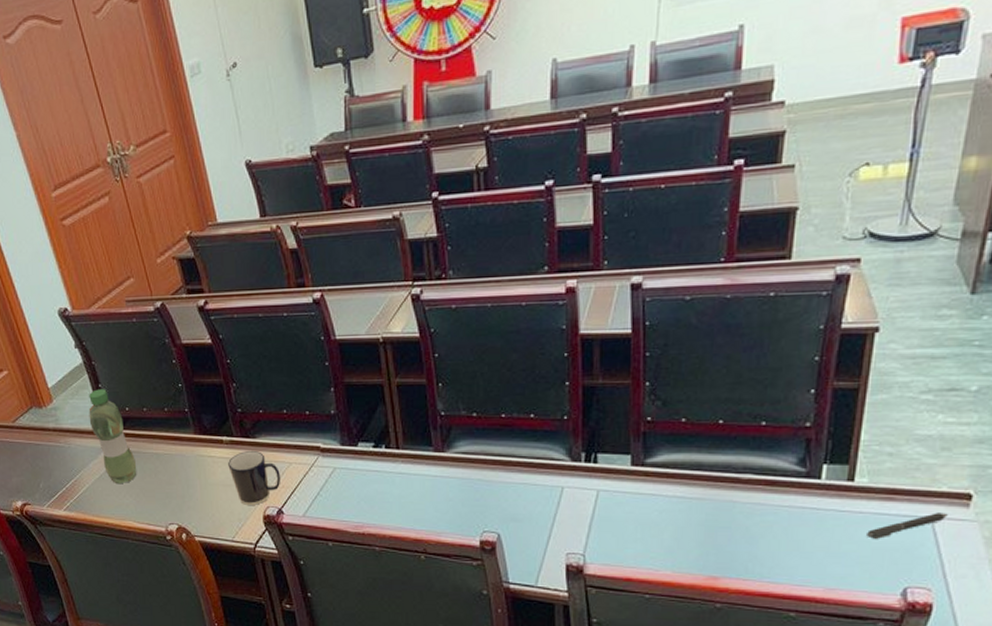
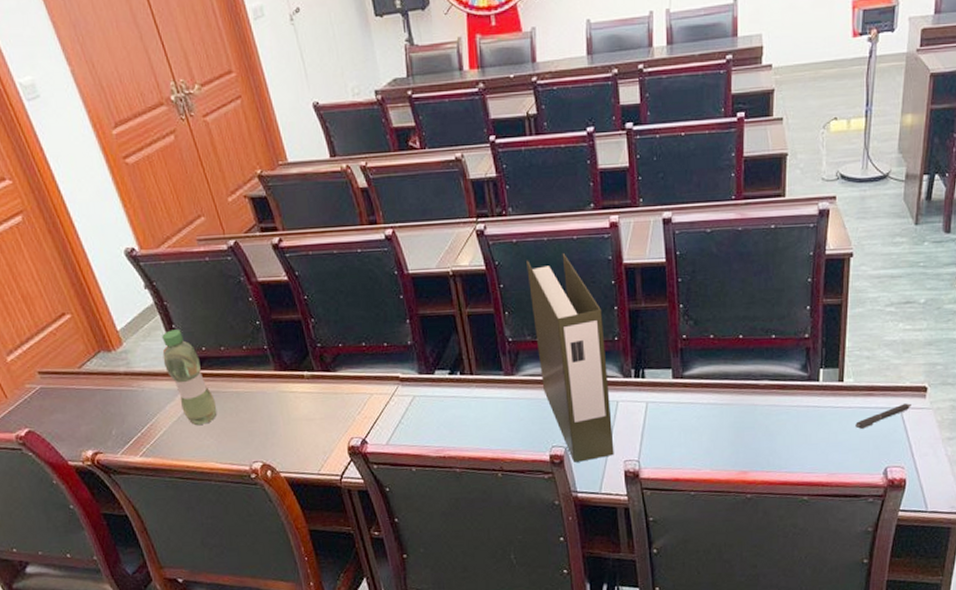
mug: present [228,451,280,505] -> none [310,384,363,438]
binder: none [466,321,556,551] -> present [526,254,614,462]

